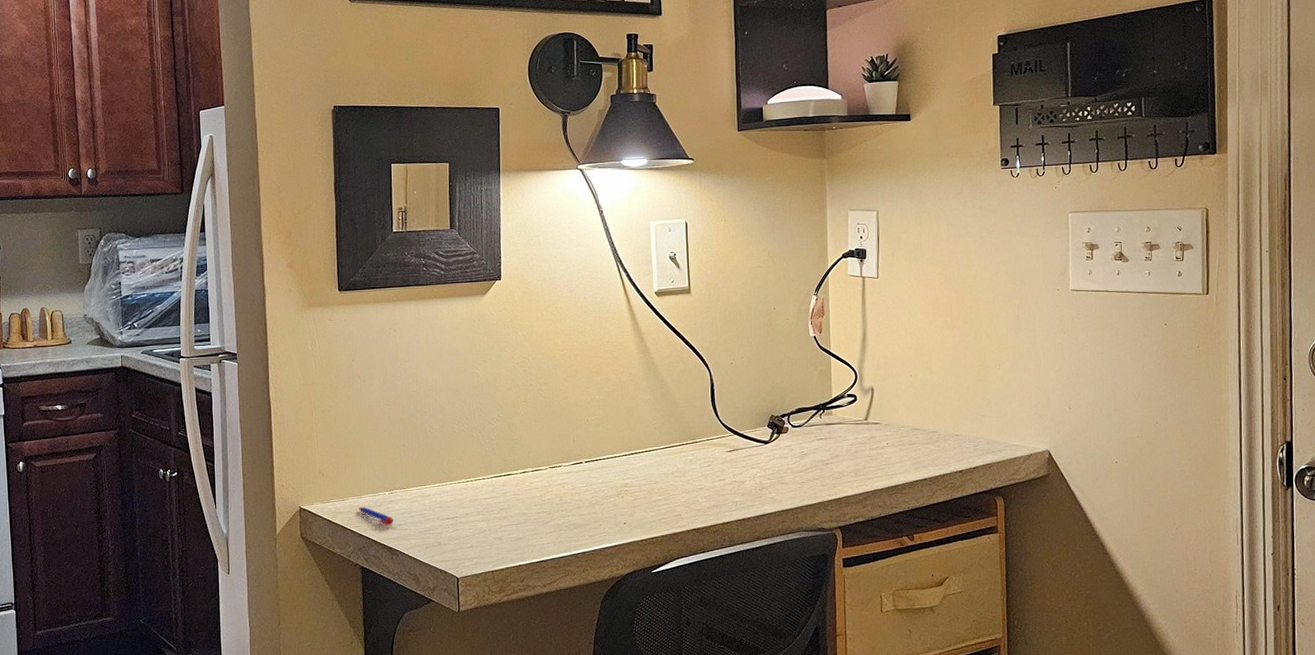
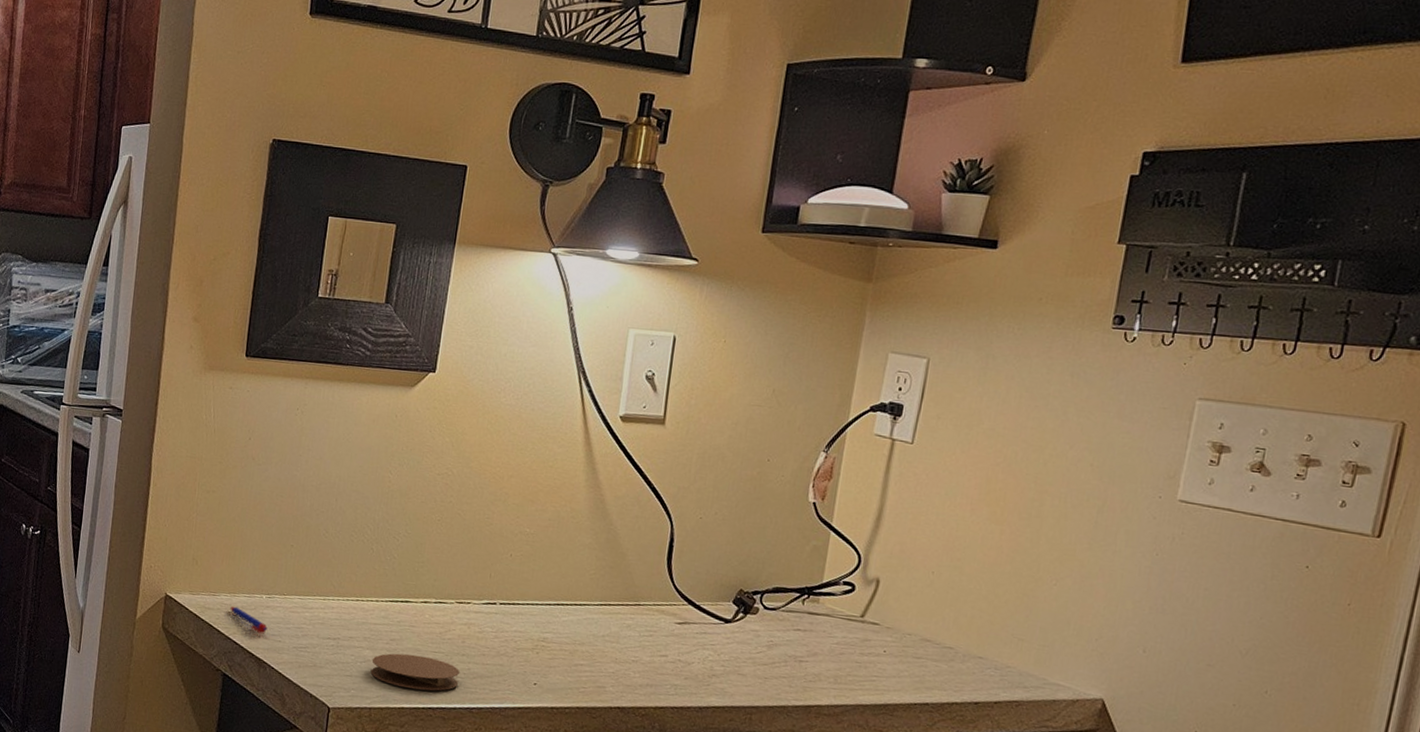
coaster: none [487,518,563,548] -> present [370,653,460,691]

